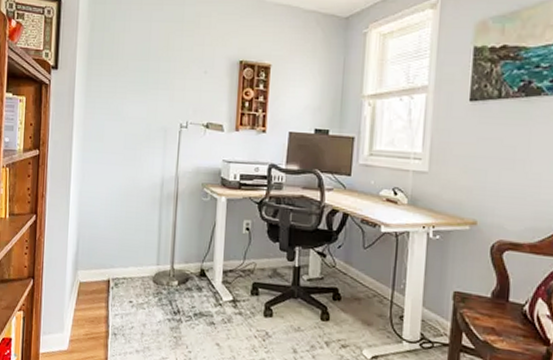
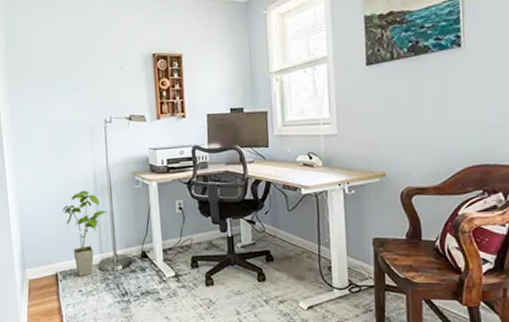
house plant: none [122,196,171,287] -> present [61,190,108,276]

